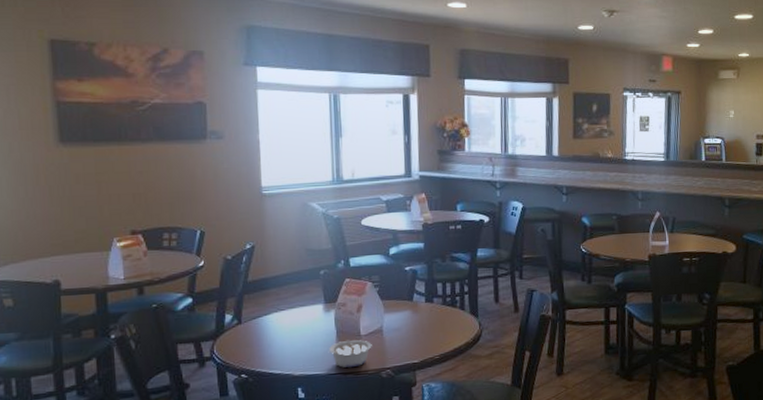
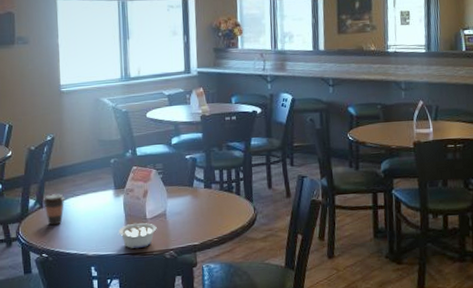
coffee cup: none [241,308,268,344] -> present [42,194,65,226]

